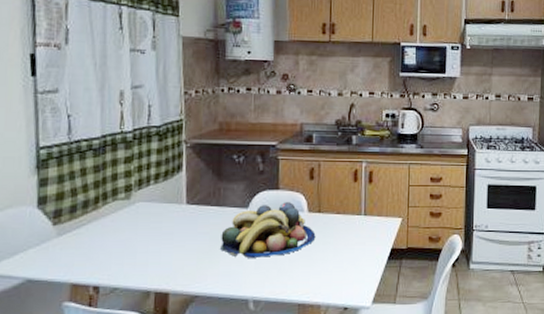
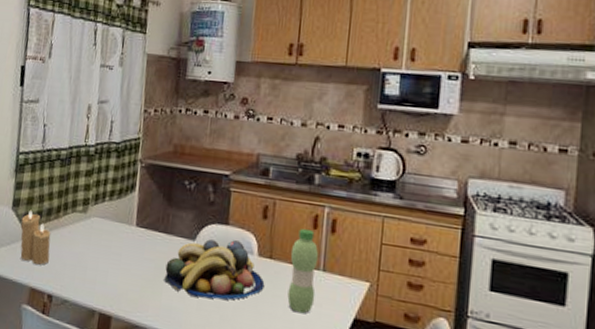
candle: none [51,205,91,259] -> present [20,209,51,265]
water bottle: none [336,183,360,253] -> present [287,229,319,314]

